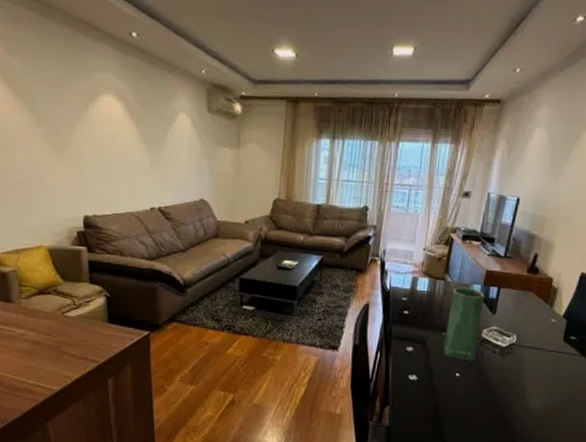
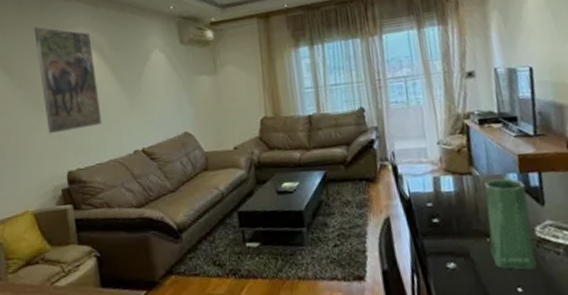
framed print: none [57,62,122,178] -> present [34,26,102,134]

